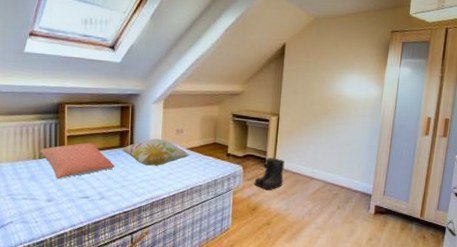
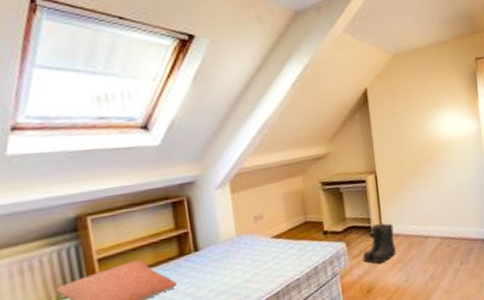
decorative pillow: present [120,138,190,166] -> none [180,232,278,272]

